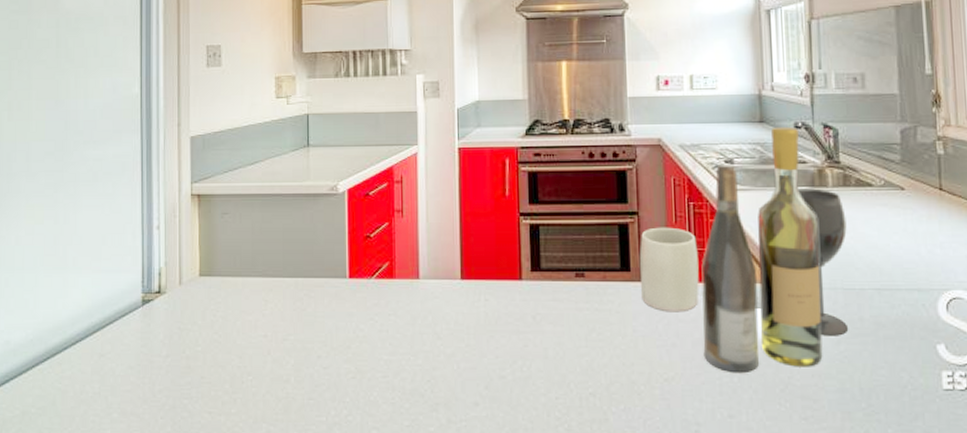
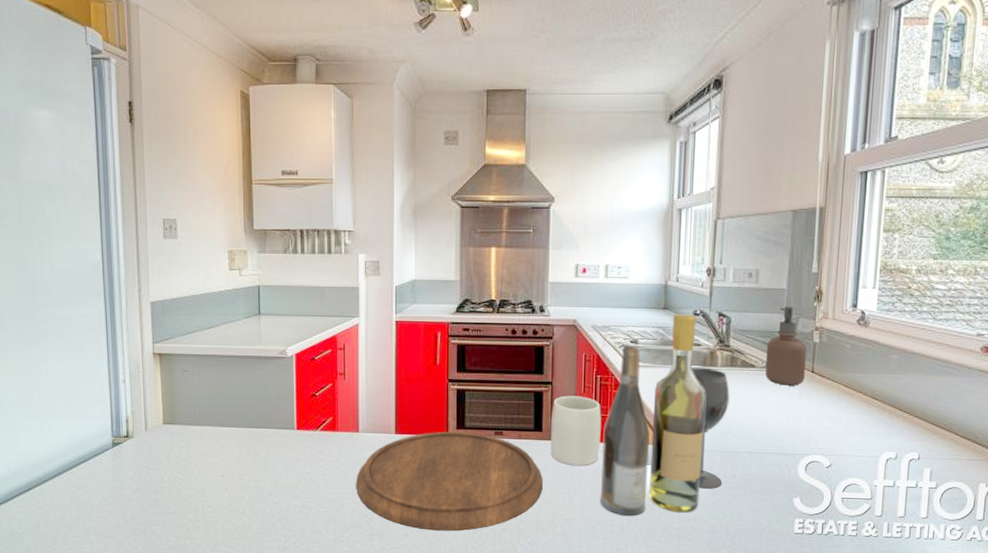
cutting board: none [417,274,635,398] -> present [356,431,543,532]
soap dispenser: none [882,114,932,207] -> present [765,306,807,386]

